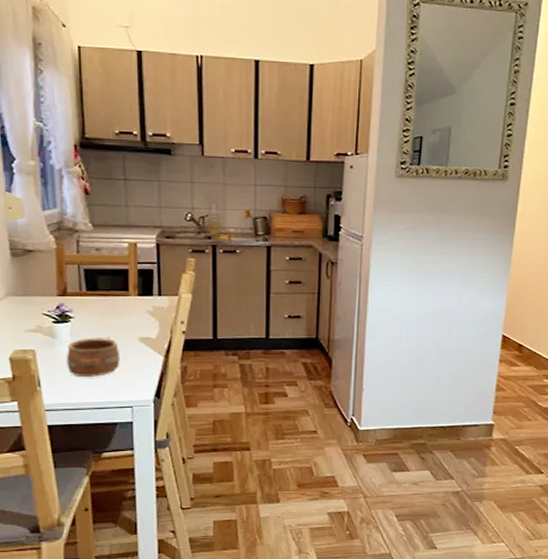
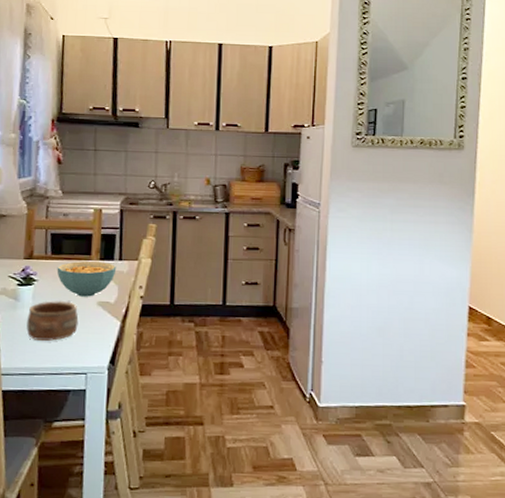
cereal bowl: none [93,297,156,333] -> present [56,261,117,297]

